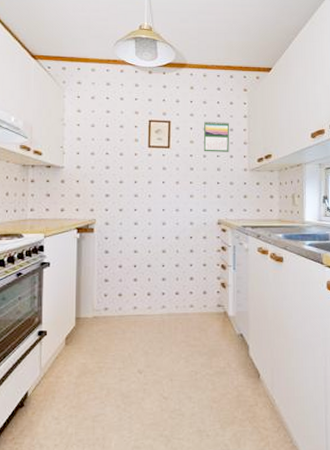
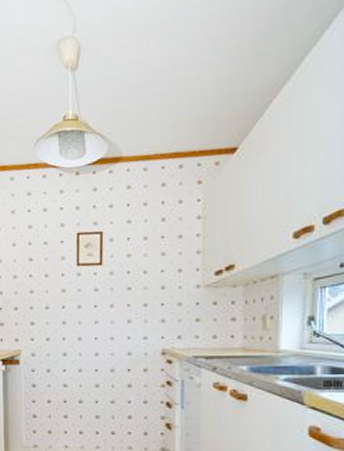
calendar: present [203,121,230,152] -> none [143,226,178,267]

